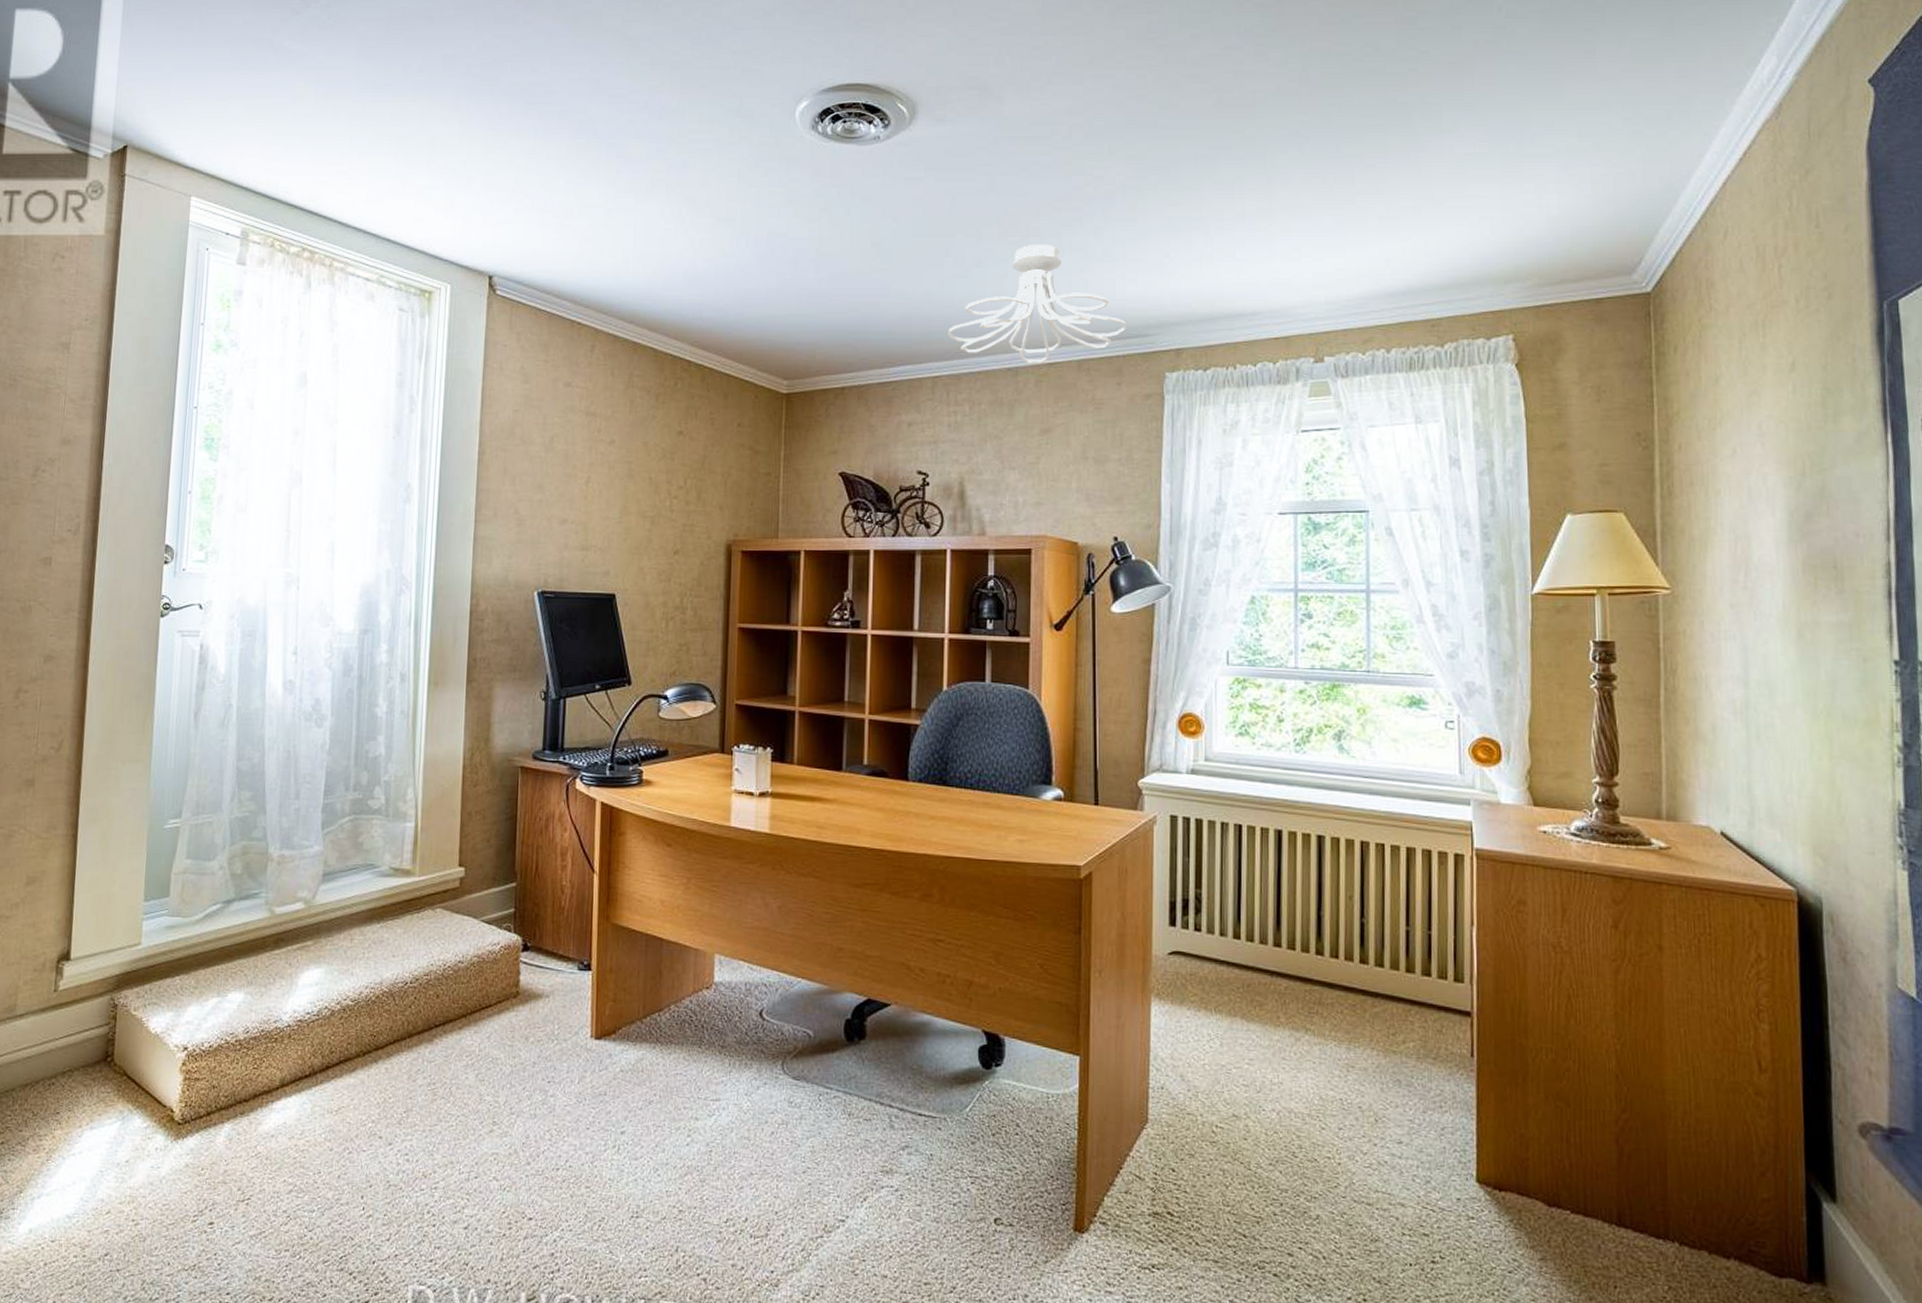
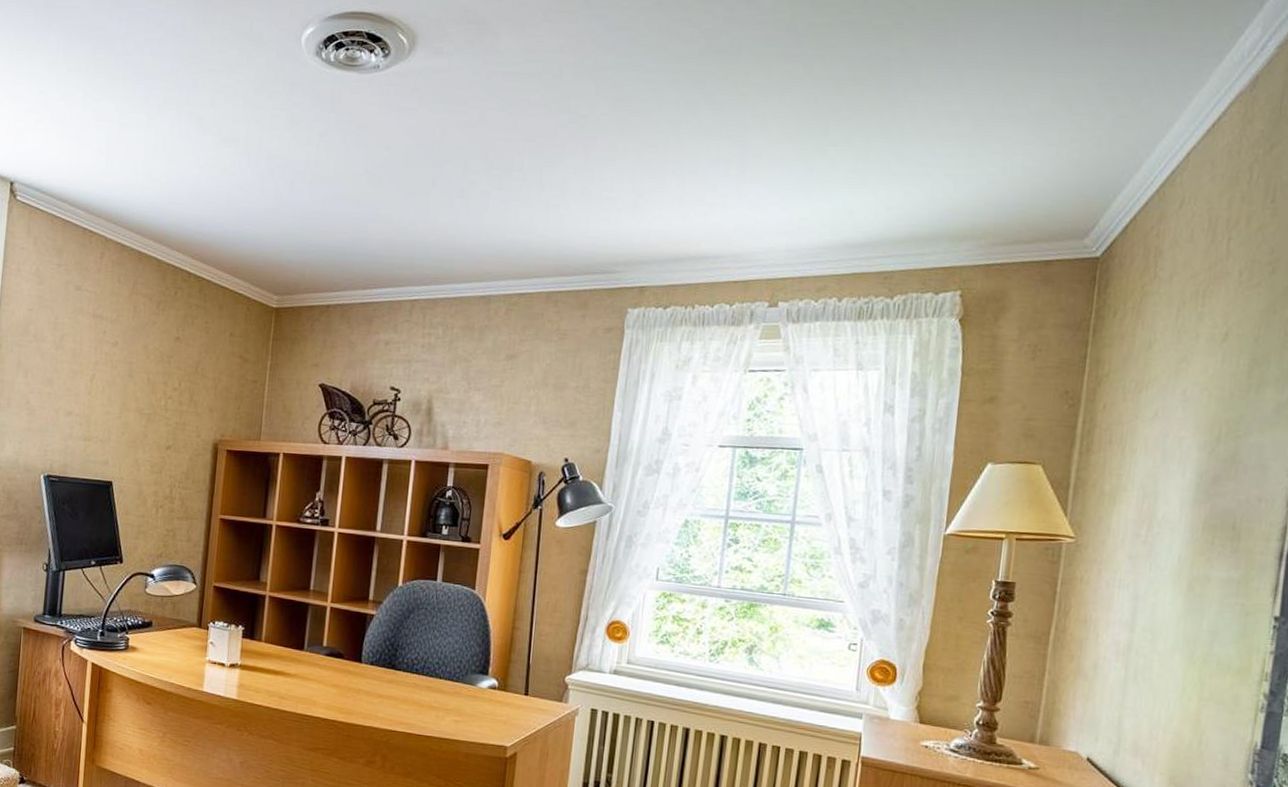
ceiling light fixture: present [947,244,1128,364] -> none [428,178,597,293]

